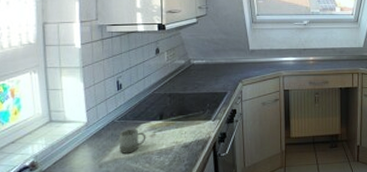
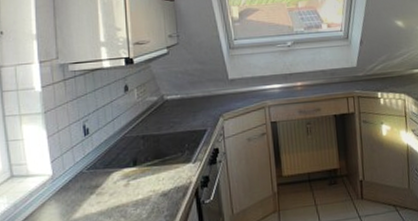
cup: present [119,129,146,154] -> none [88,178,120,208]

